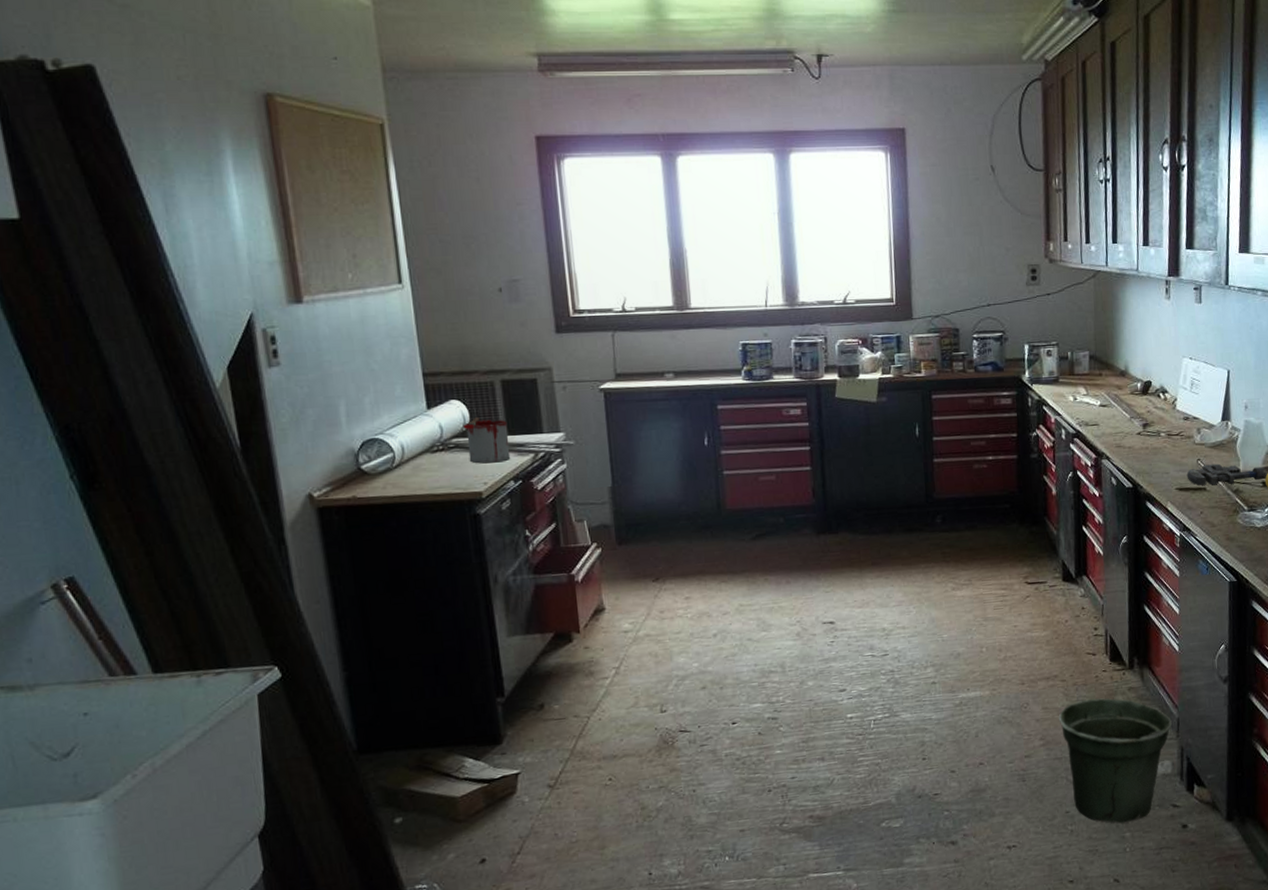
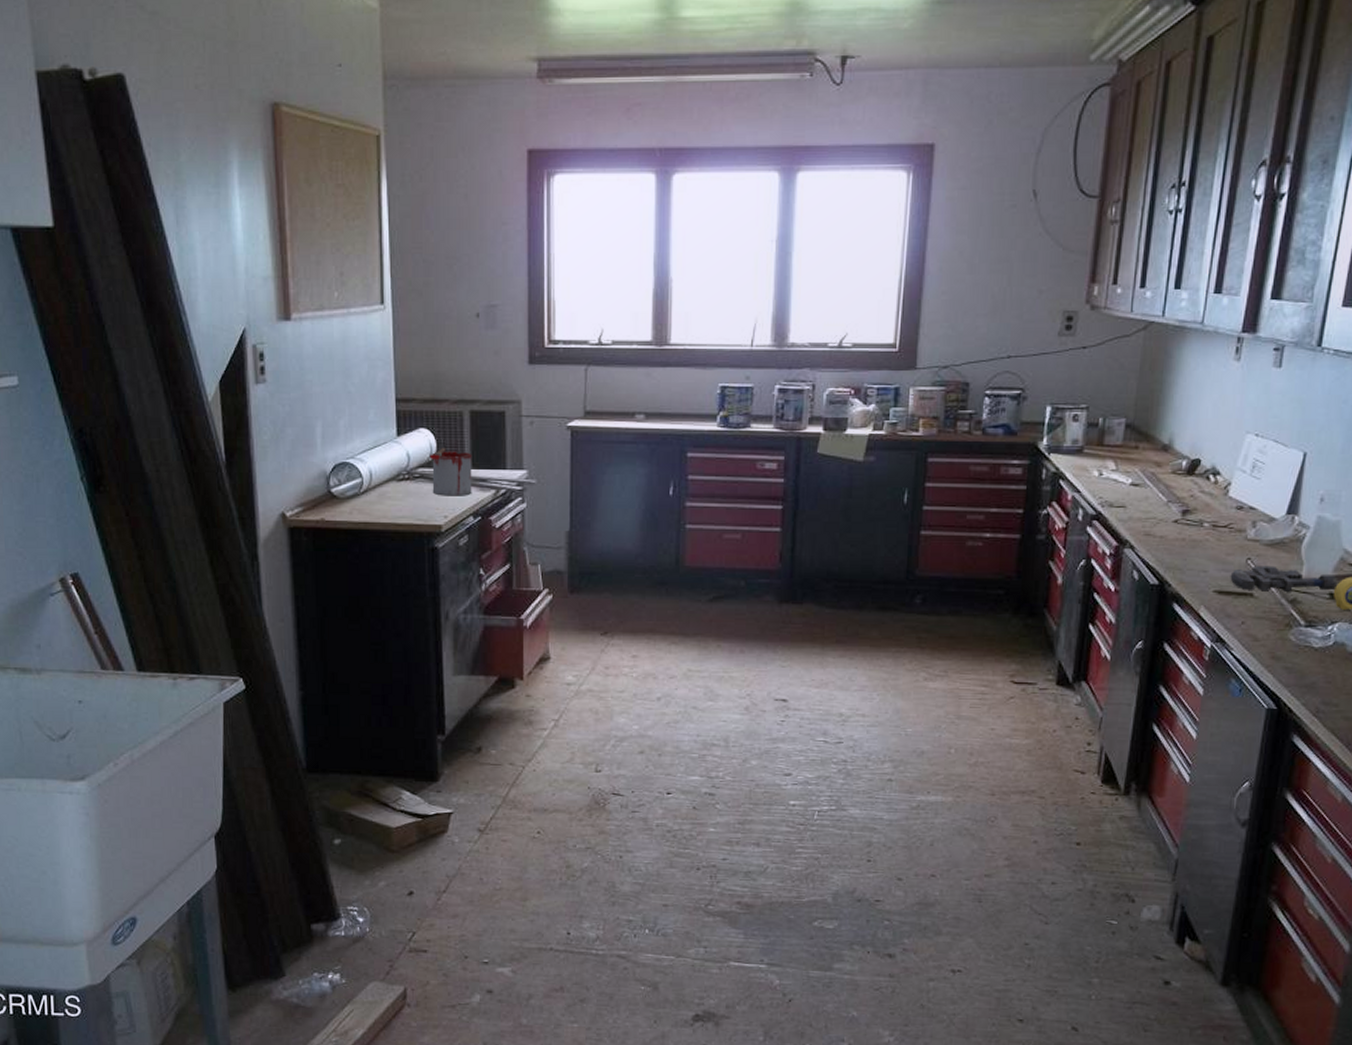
flower pot: present [1058,698,1172,823] -> none [1030,823,1168,966]

